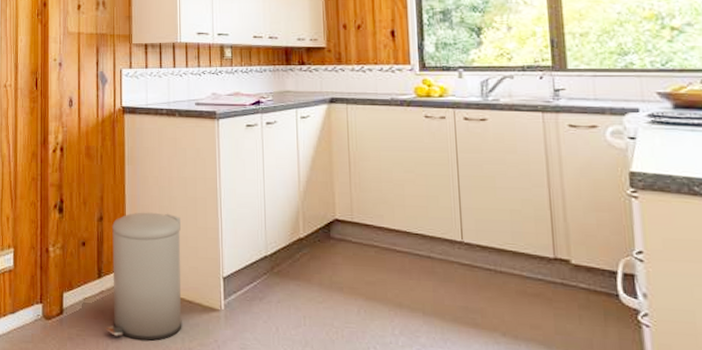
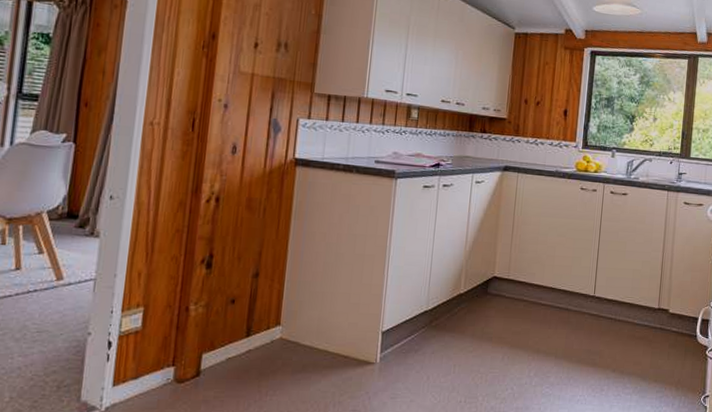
pedal bin: present [105,212,182,341] -> none [248,268,345,398]

